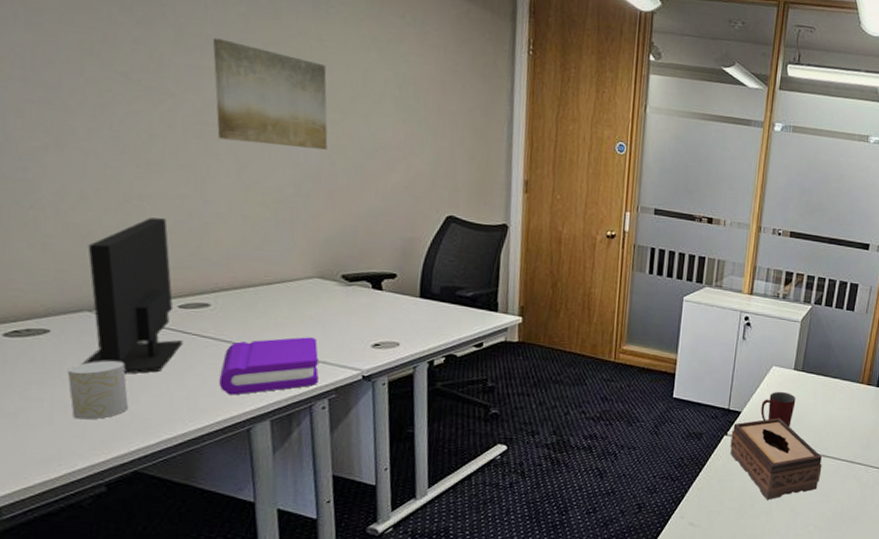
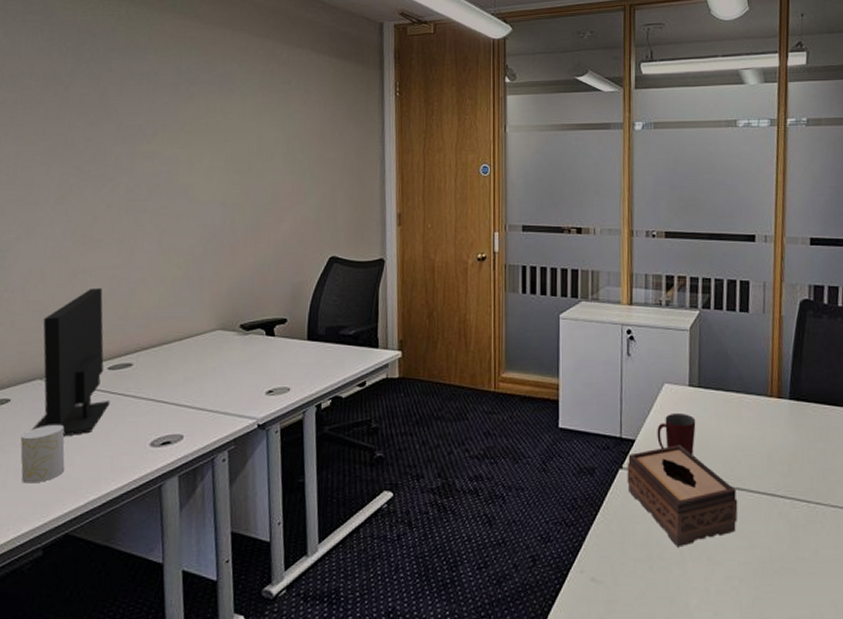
wall art: present [212,38,328,150] -> none [143,126,230,212]
book: present [219,337,319,396] -> none [137,389,220,452]

